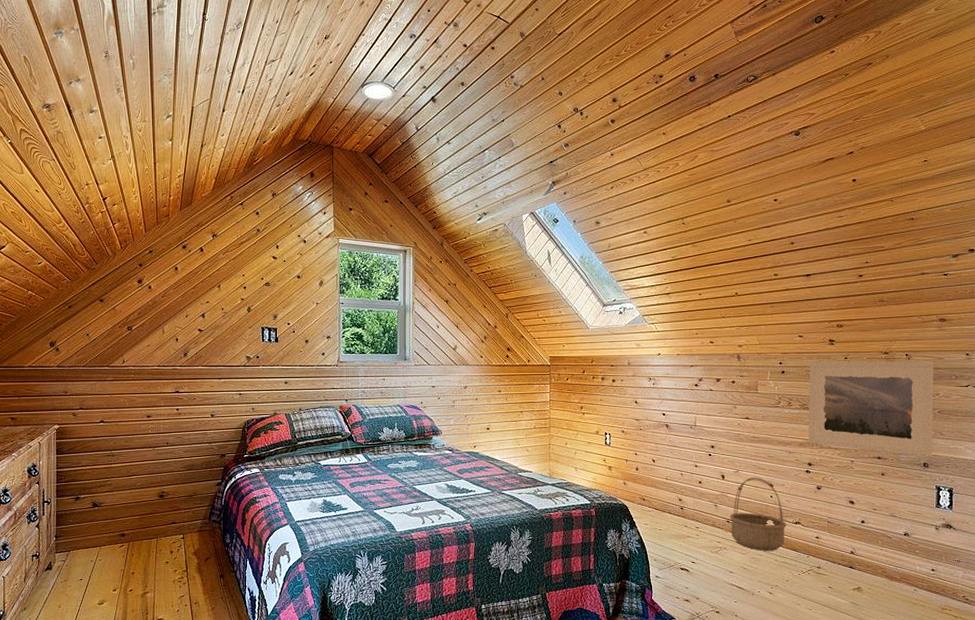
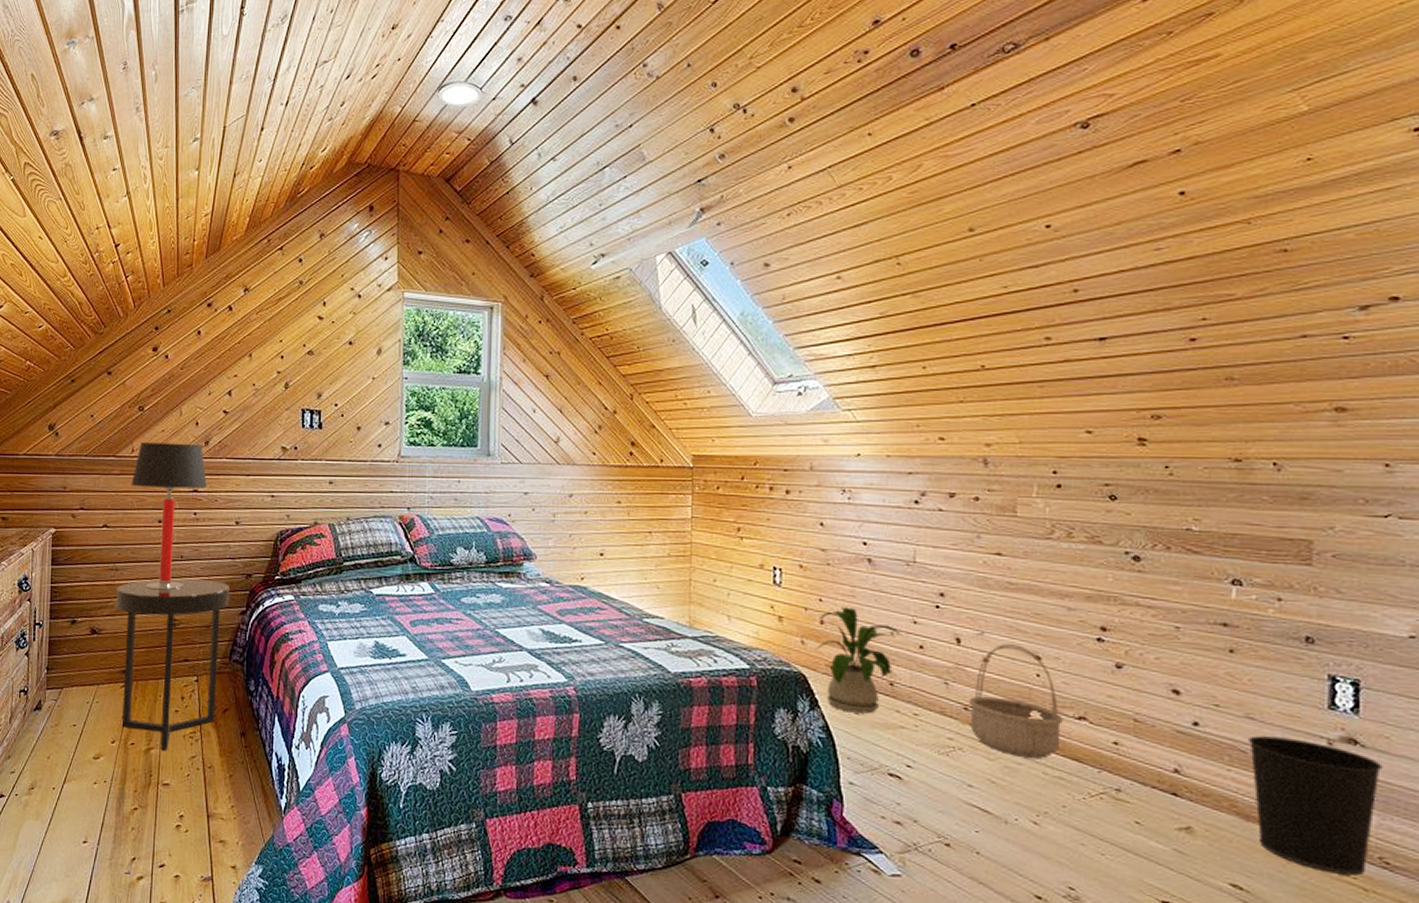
side table: none [114,460,208,593] -> present [116,578,230,750]
table lamp: none [122,355,187,470] -> present [130,442,207,590]
house plant: none [633,458,688,529] -> present [816,607,902,714]
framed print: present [809,361,934,457] -> none [1101,470,1325,627]
wastebasket: none [892,527,965,609] -> present [1247,735,1383,876]

